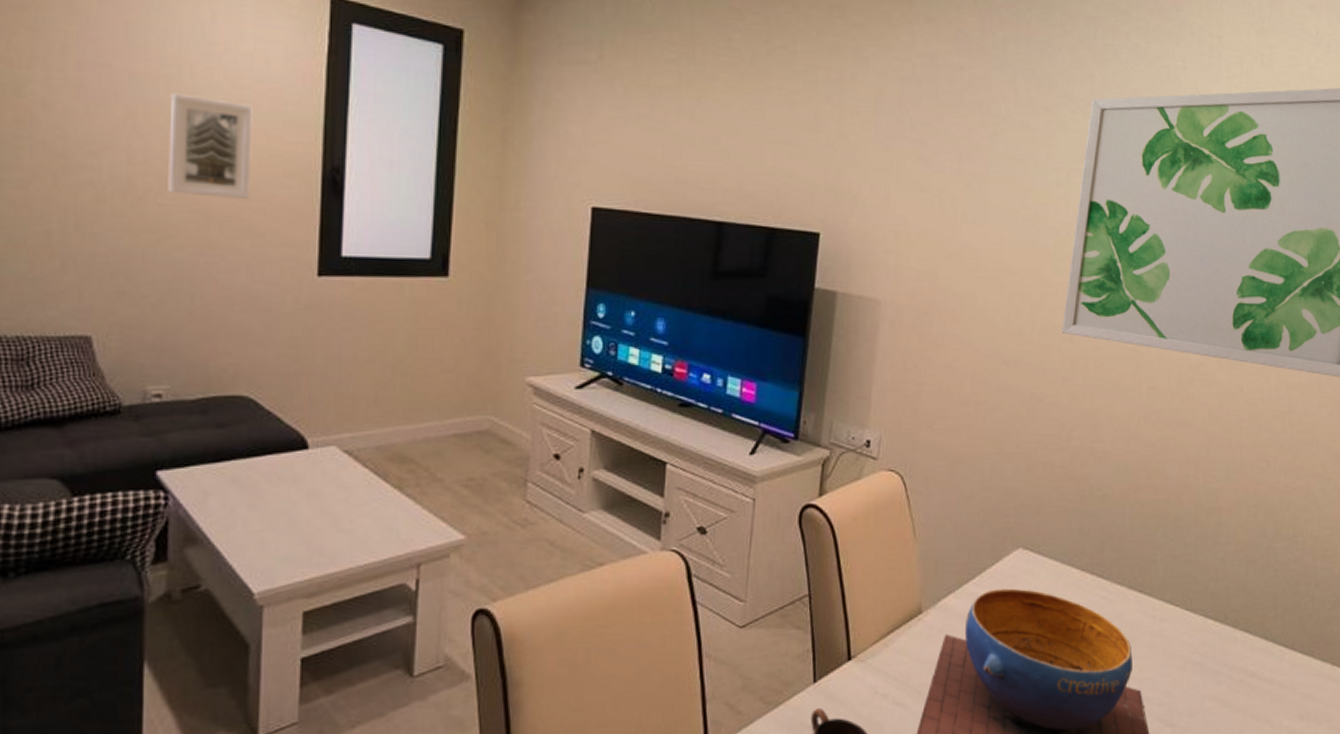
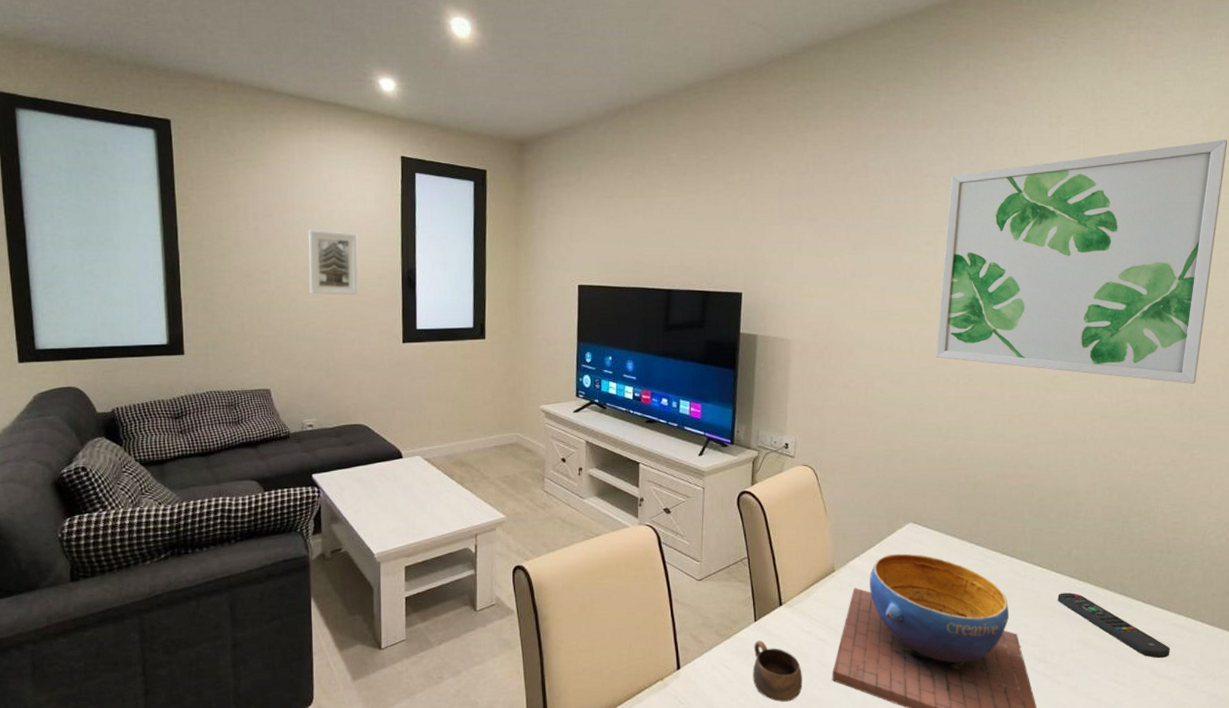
remote control: none [1190,636,1312,717] -> present [1057,592,1170,659]

